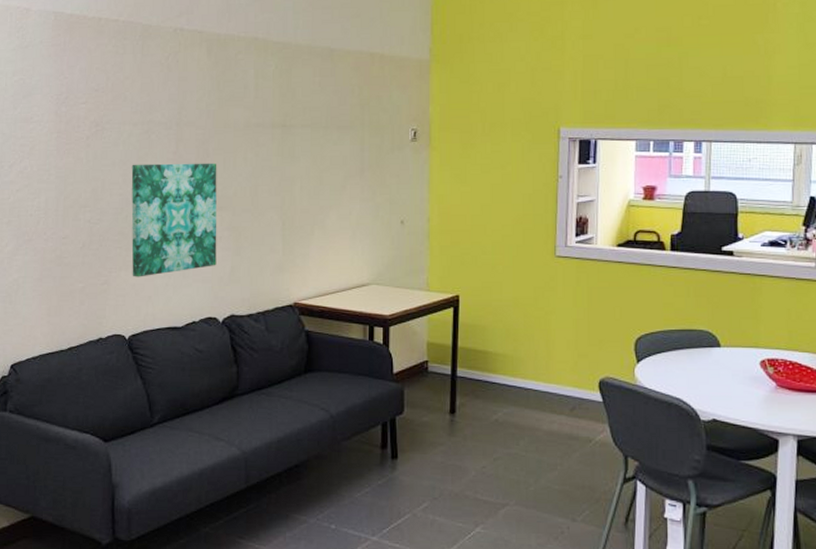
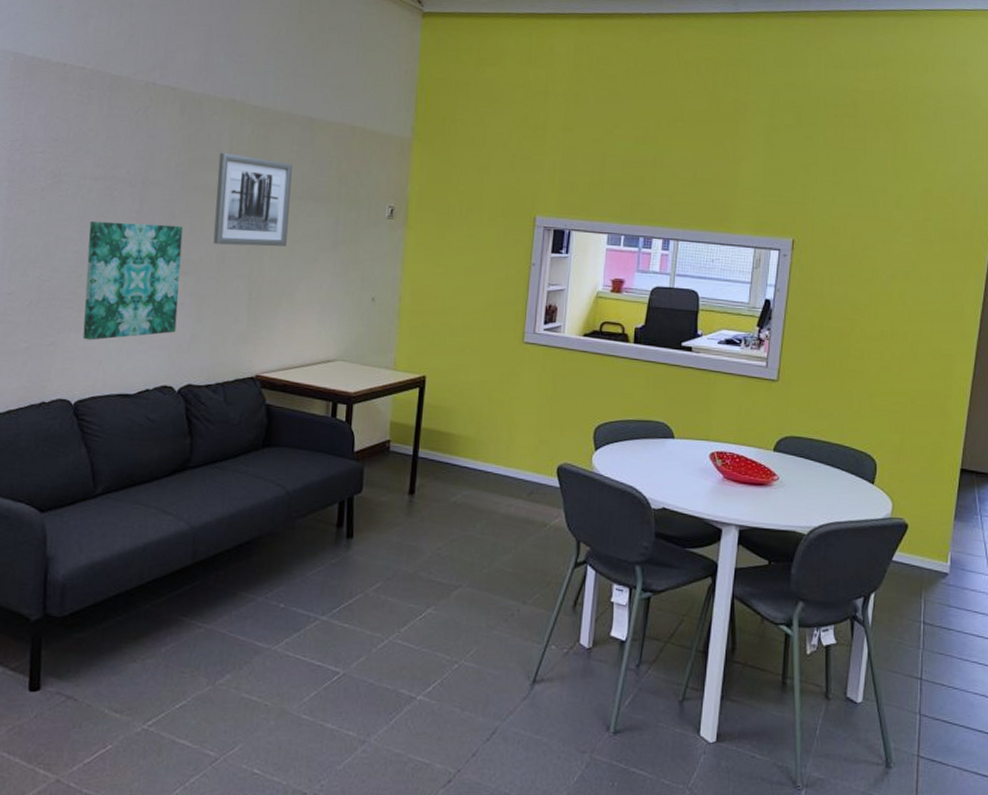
wall art: none [245,89,316,178] -> present [213,152,293,247]

